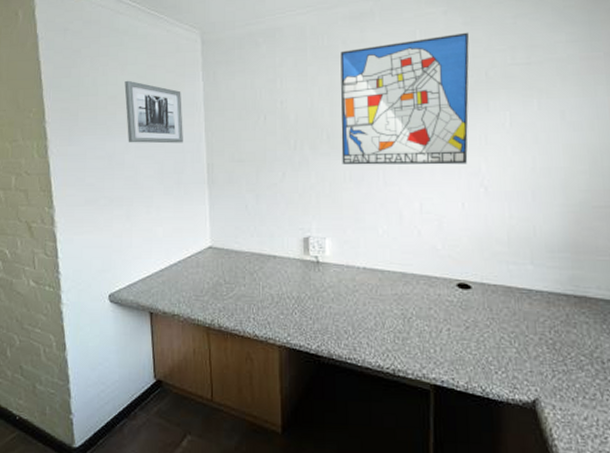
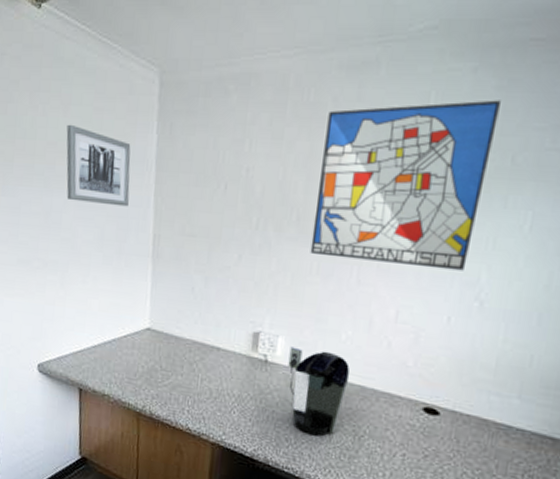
coffee maker: none [337,246,392,324] -> present [288,346,350,437]

